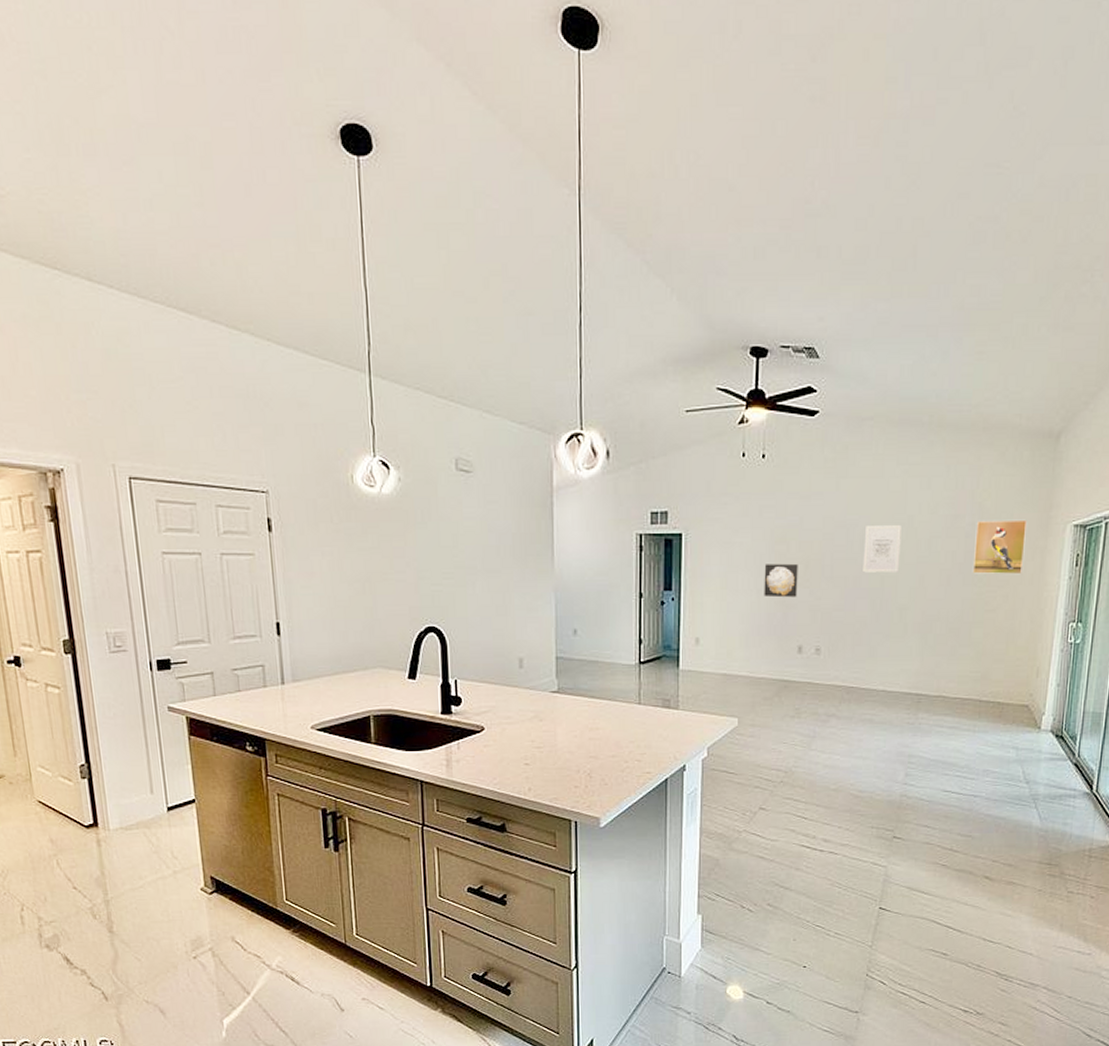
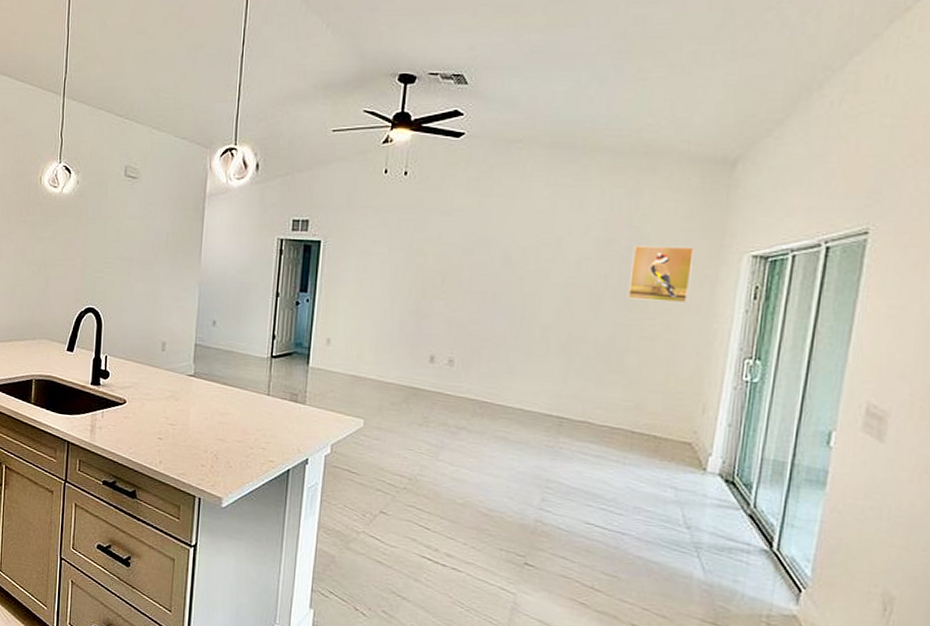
wall art: present [764,563,798,598] -> none [398,274,435,308]
wall art: present [863,526,902,573] -> none [503,244,548,291]

